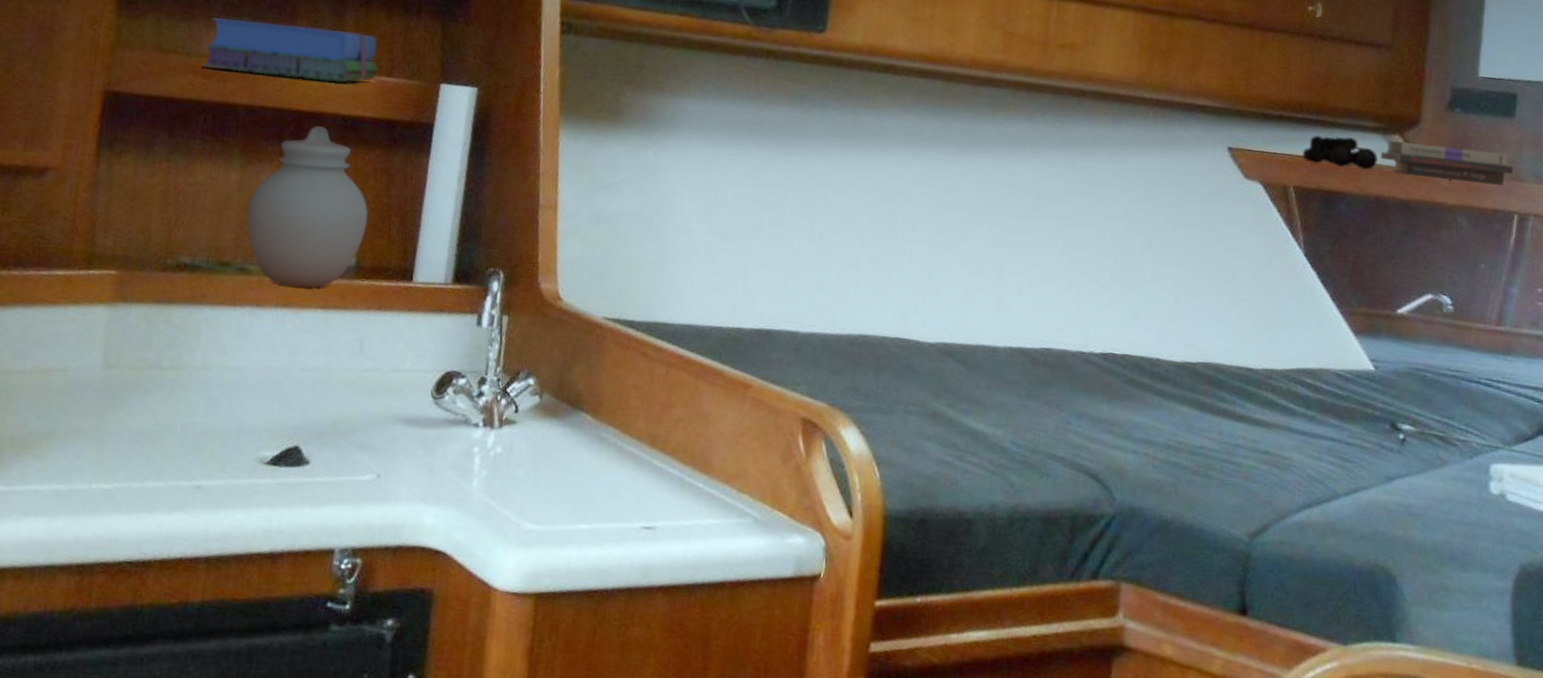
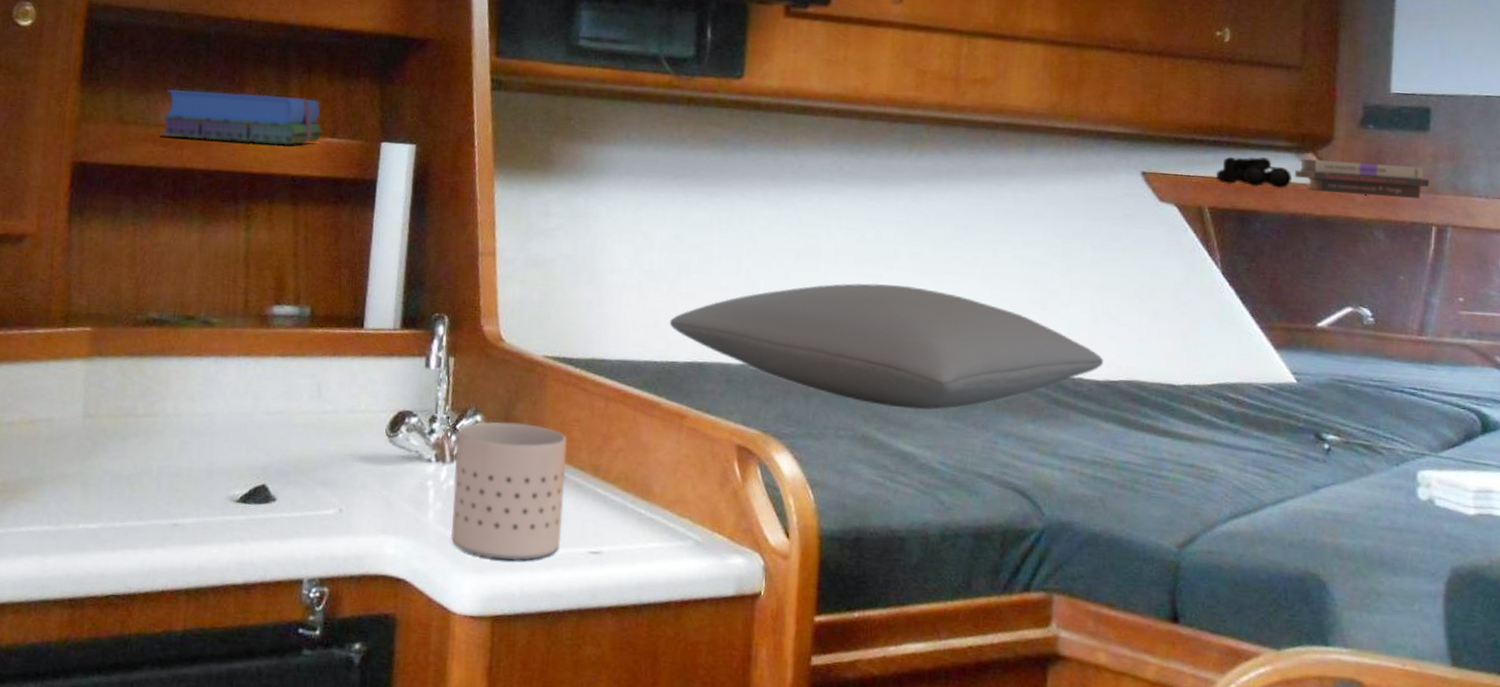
jar: present [246,126,369,288] -> none [207,186,320,337]
mug: none [496,385,625,534] -> present [451,421,568,560]
pillow: none [737,251,1183,387] -> present [669,283,1104,410]

